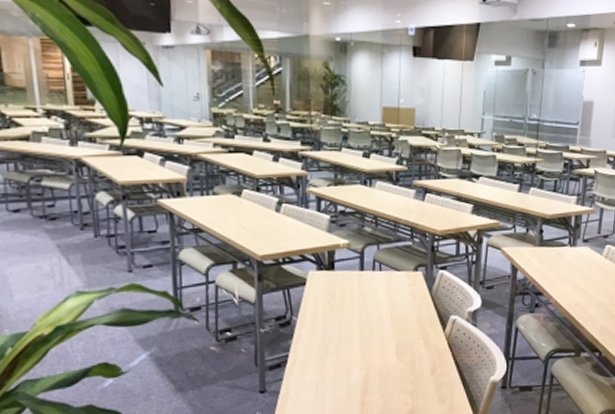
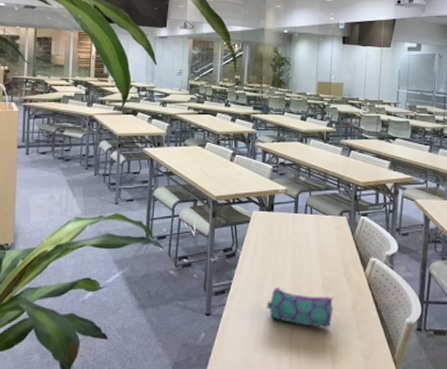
pencil case: none [331,356,410,395] -> present [266,287,334,329]

